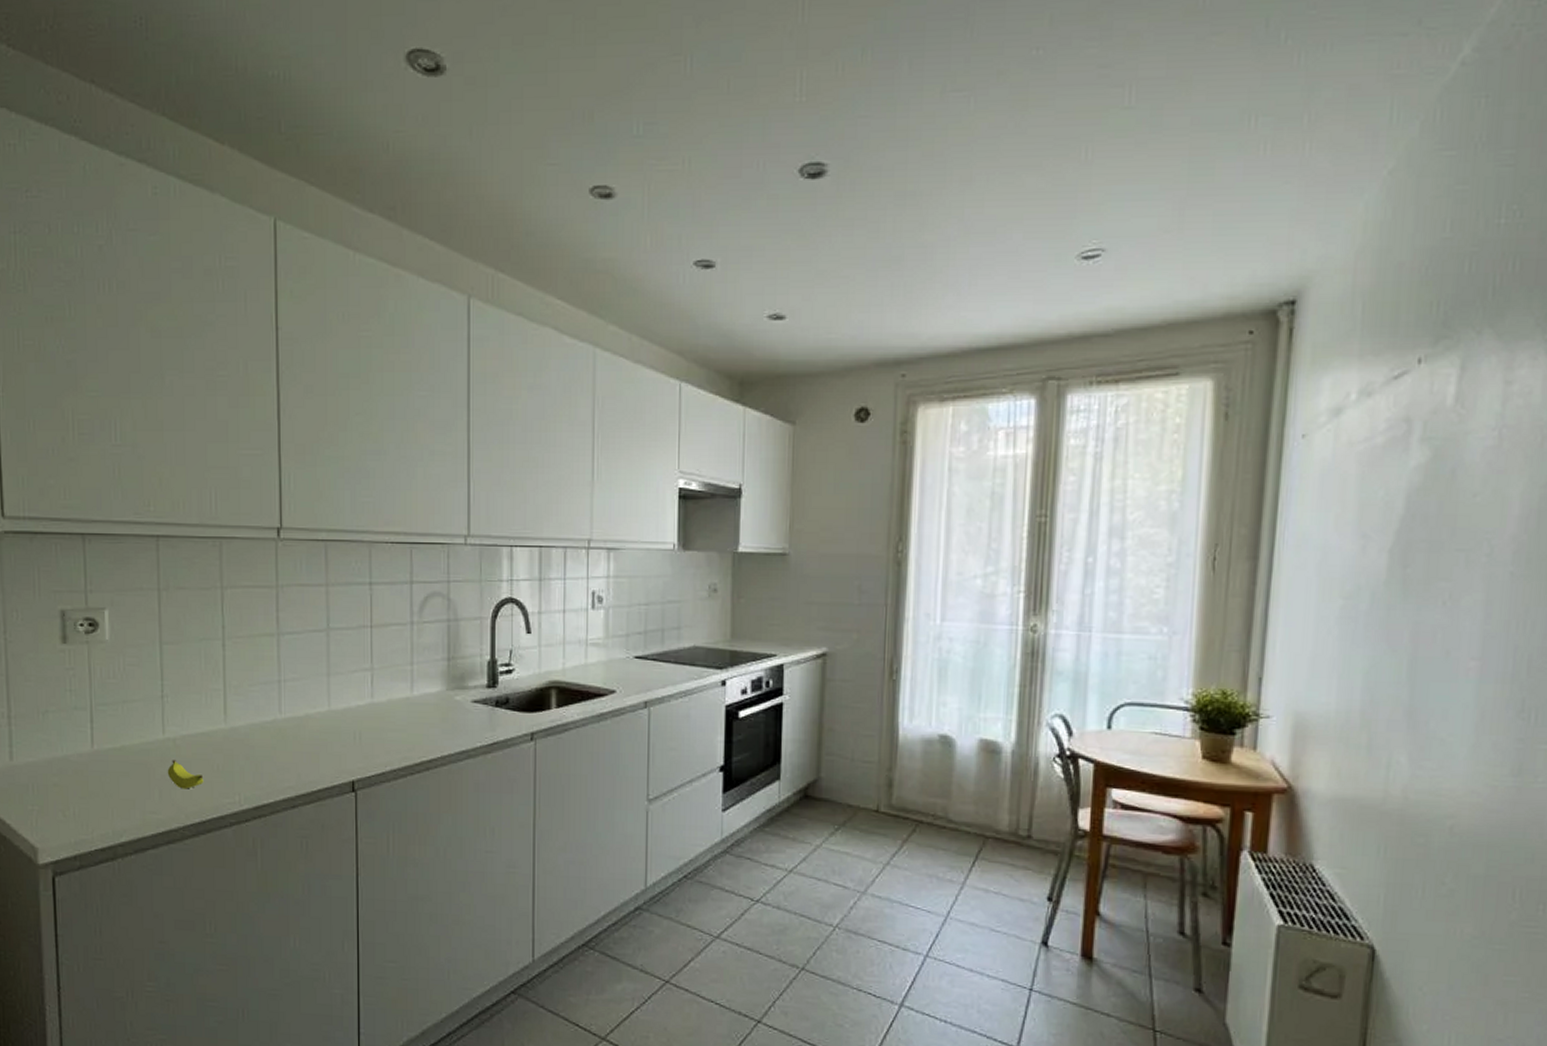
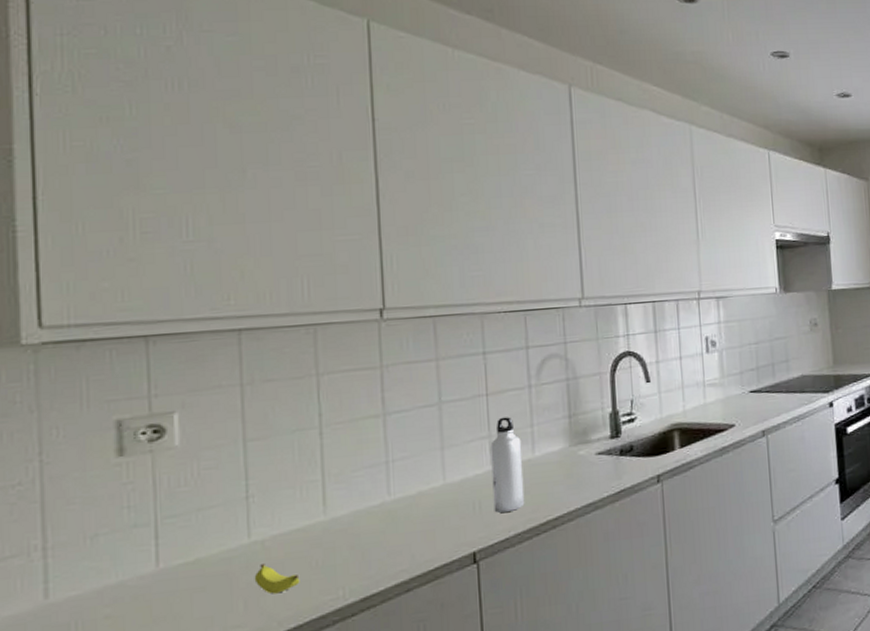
water bottle: none [372,651,401,748] -> present [490,417,525,514]

